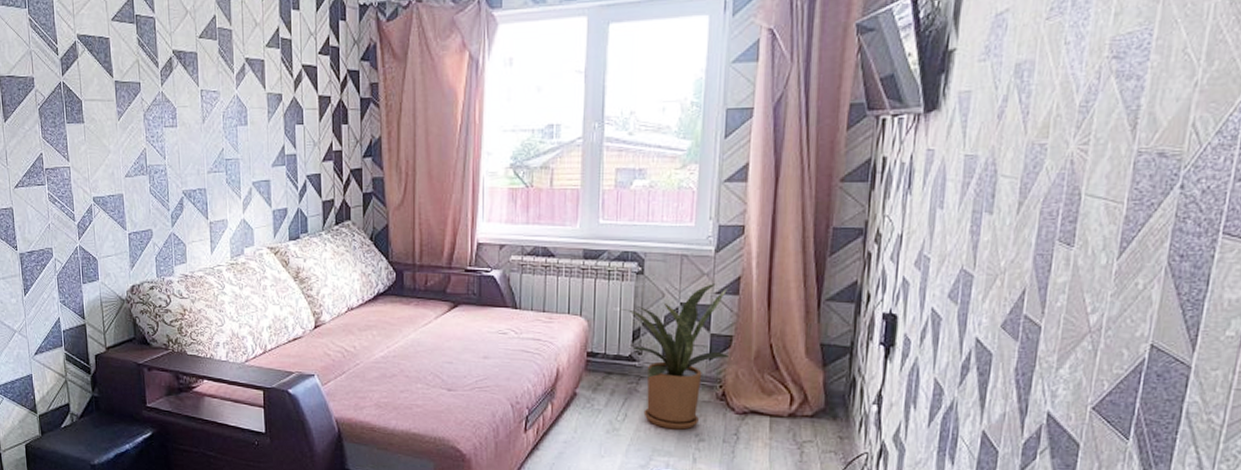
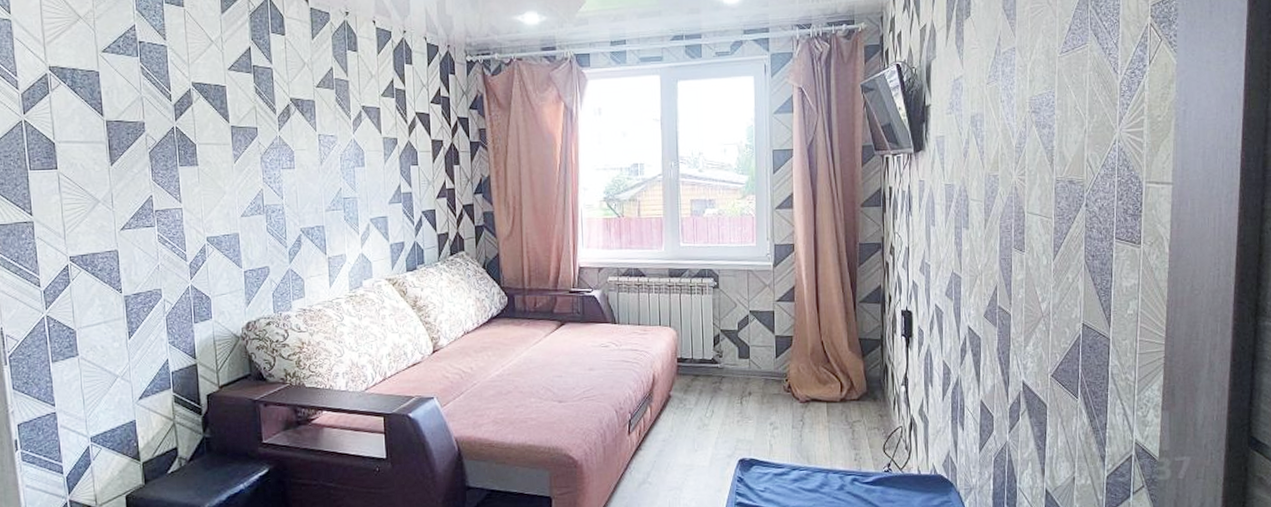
house plant: present [620,284,730,430] -> none [701,293,792,421]

